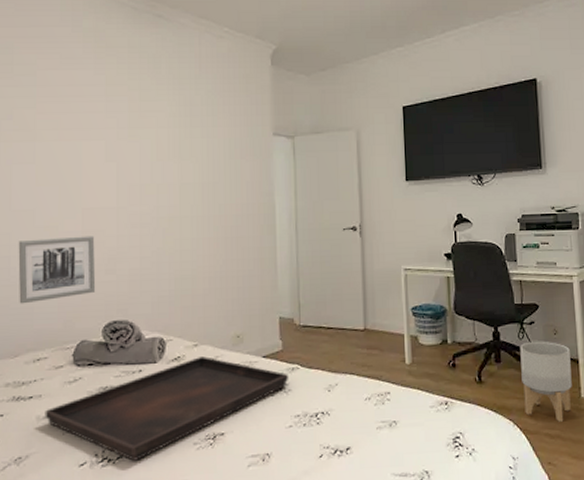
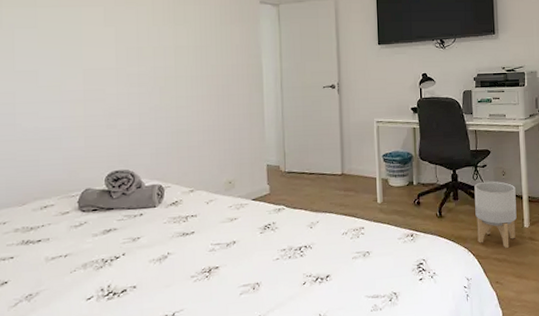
wall art: present [18,236,96,304] -> none [23,94,98,157]
serving tray: present [45,356,288,461] -> none [53,200,275,294]

